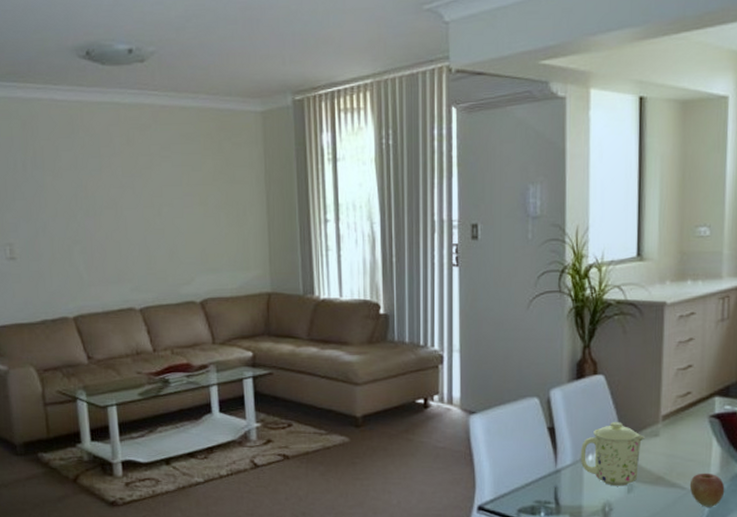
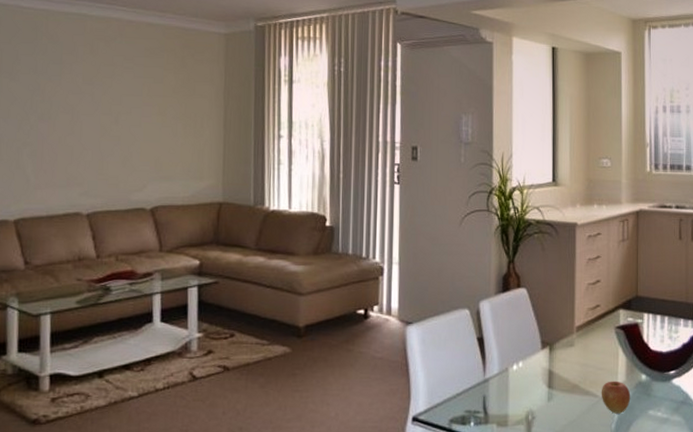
mug: present [580,422,645,486] -> none [506,333,562,395]

